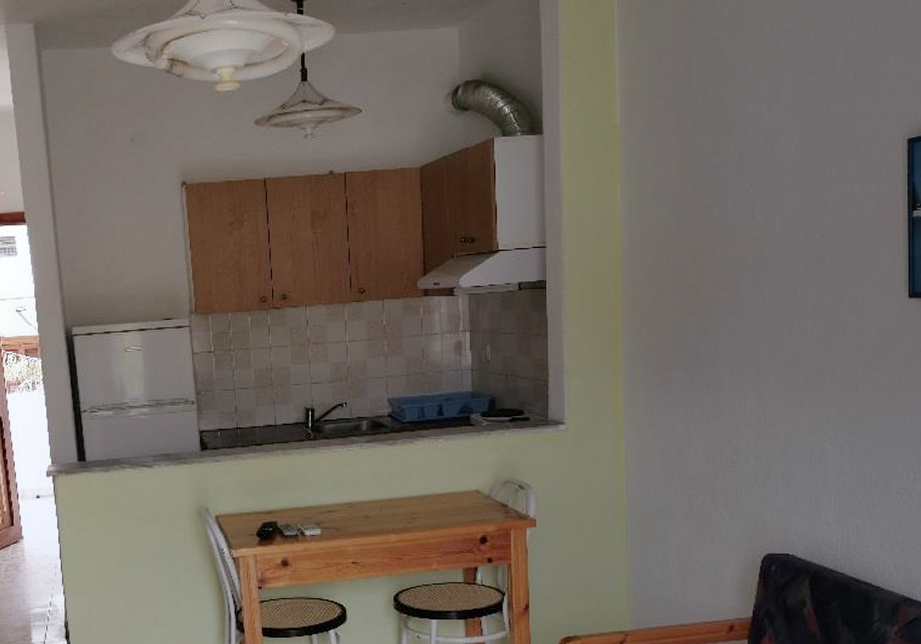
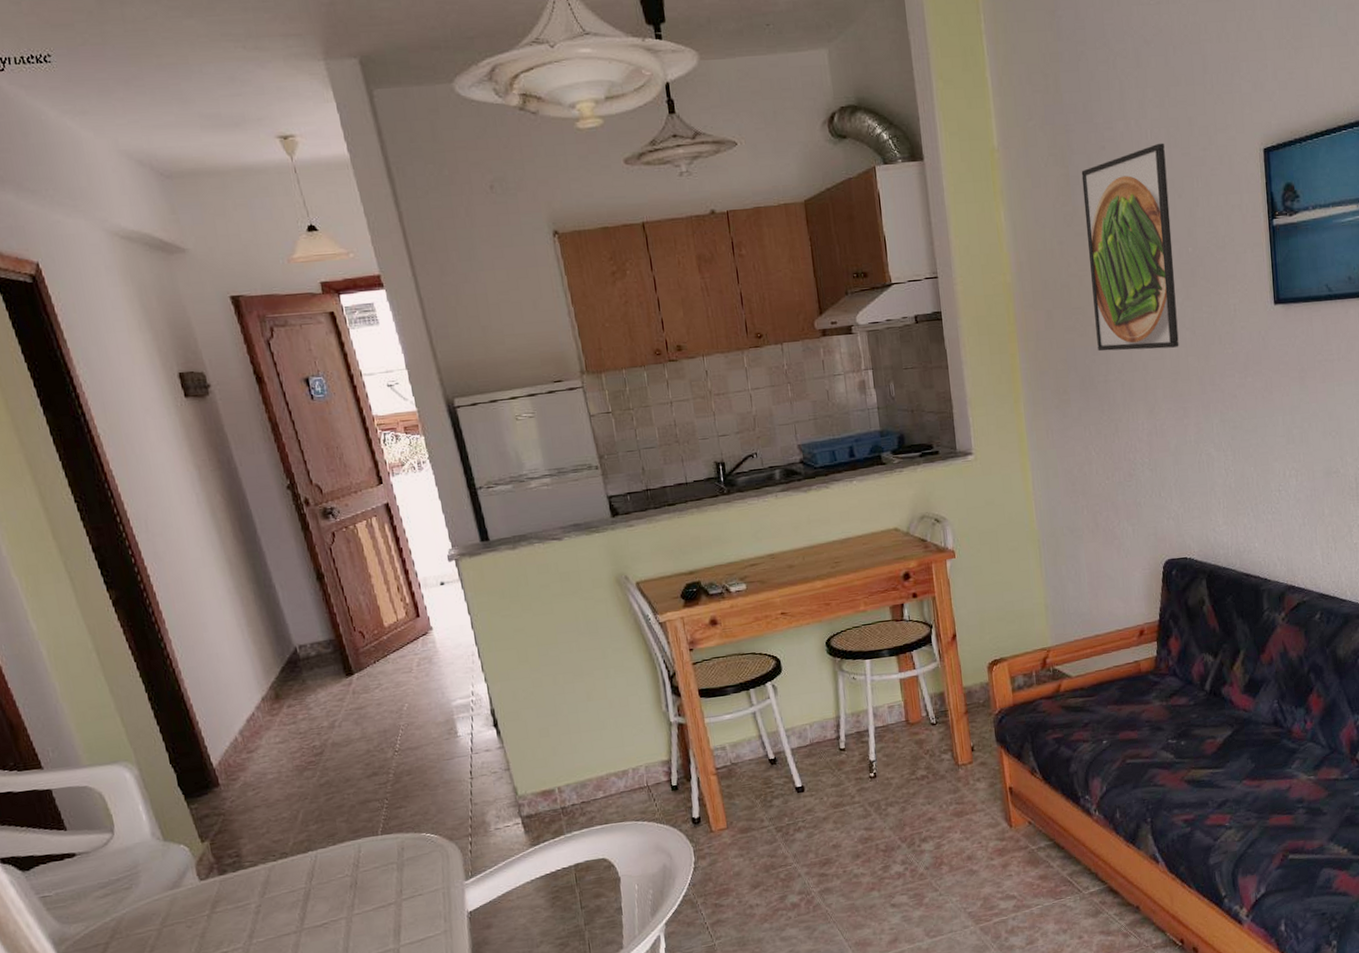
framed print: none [705,128,798,334] -> present [1081,143,1179,352]

